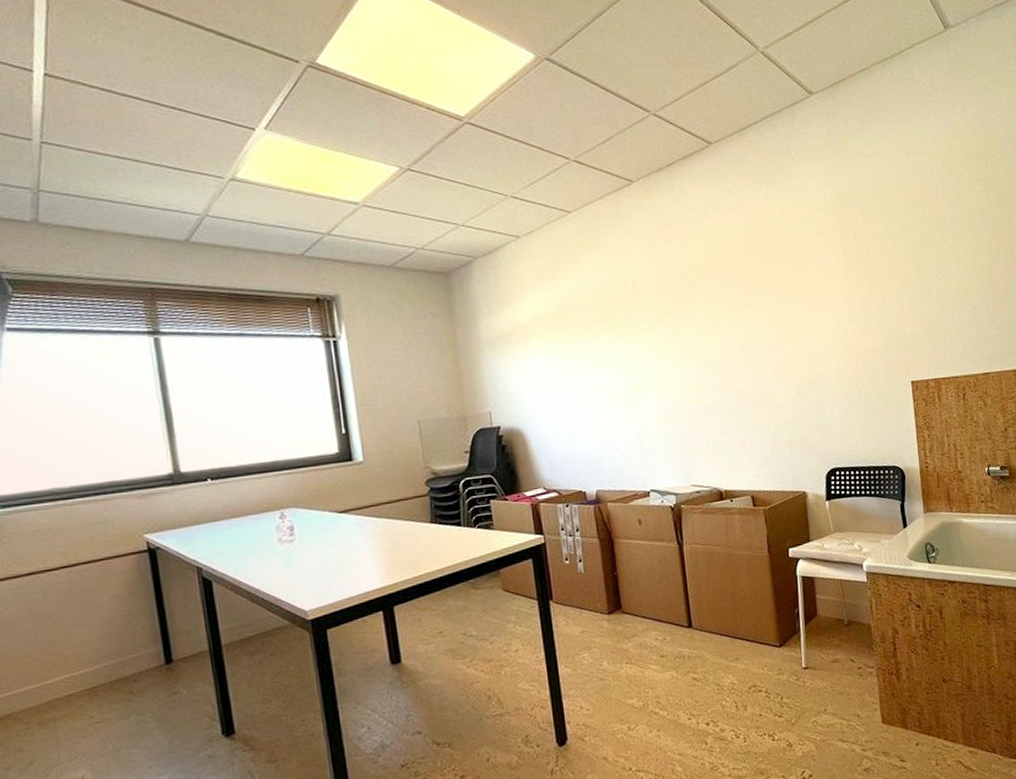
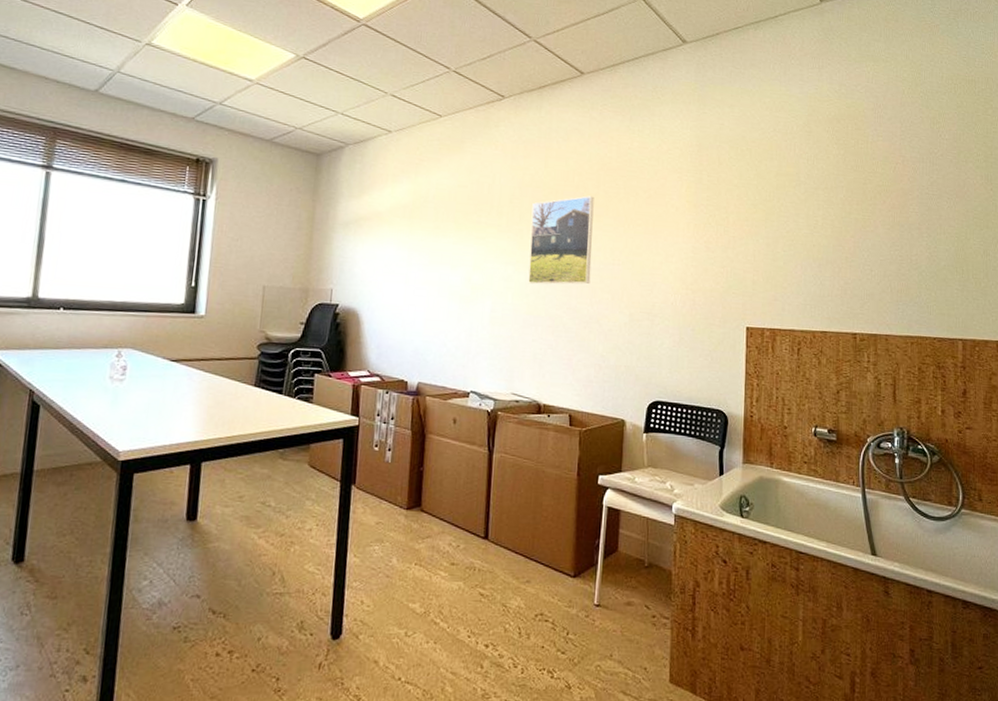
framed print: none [680,273,752,374] -> present [528,196,594,285]

